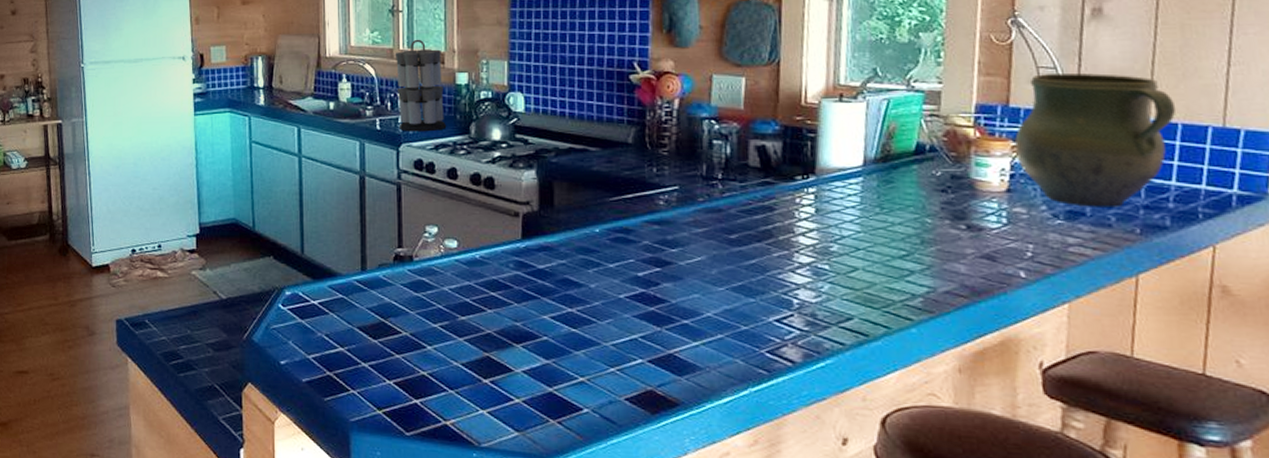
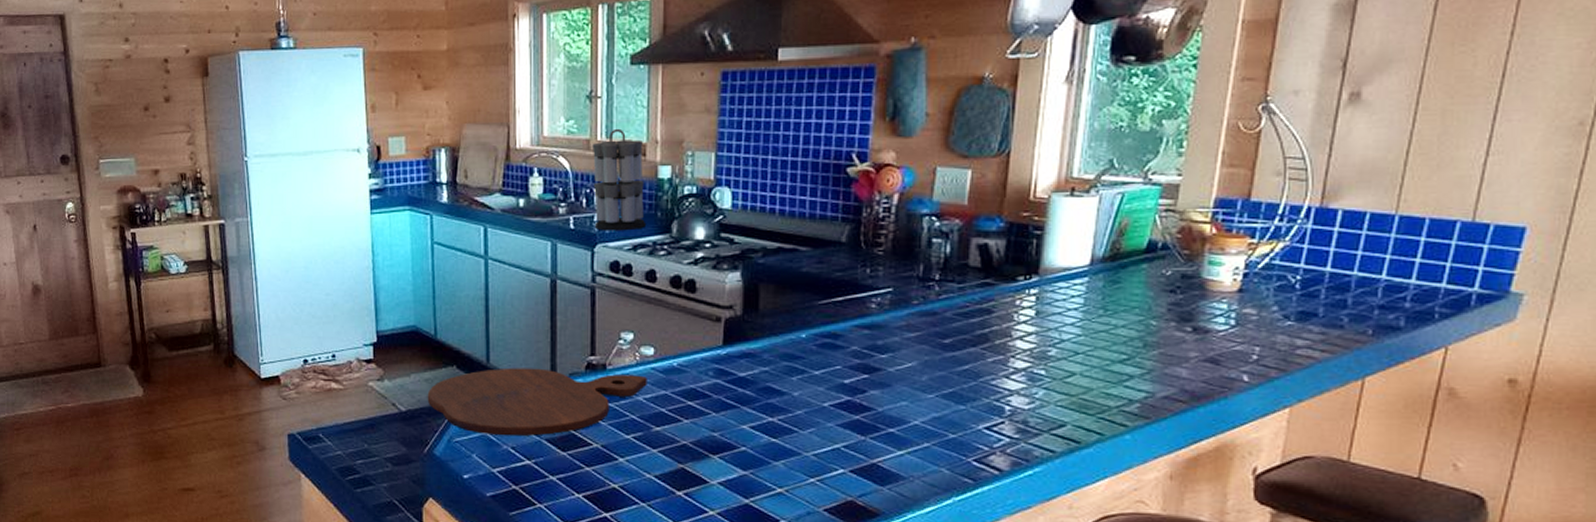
cutting board: none [246,258,452,324] -> present [427,367,647,436]
ceramic jug: present [1014,72,1177,208] -> none [1252,163,1426,308]

